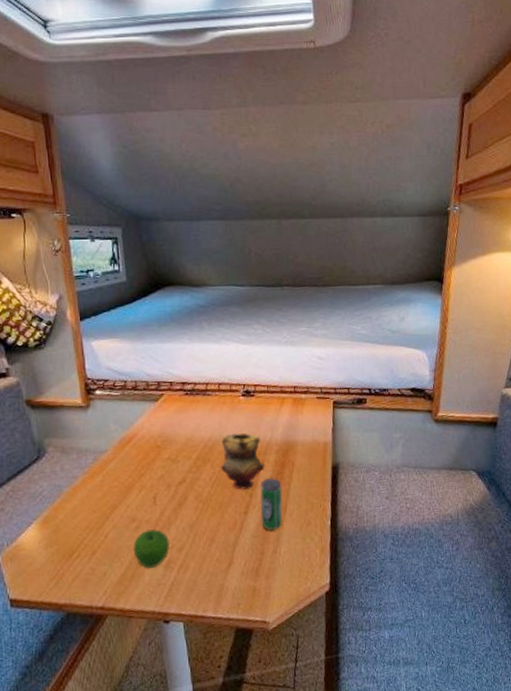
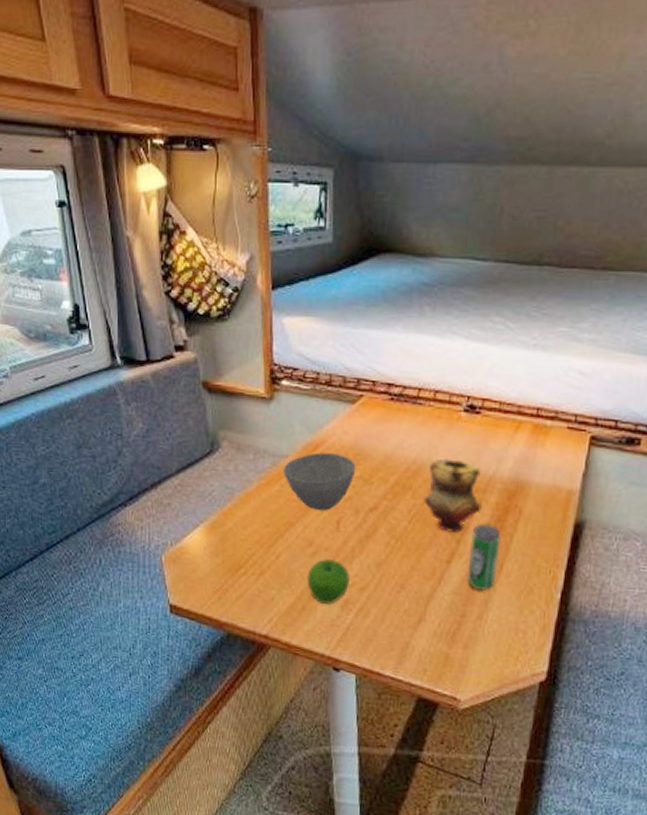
bowl: none [104,442,165,491] -> present [283,452,356,511]

